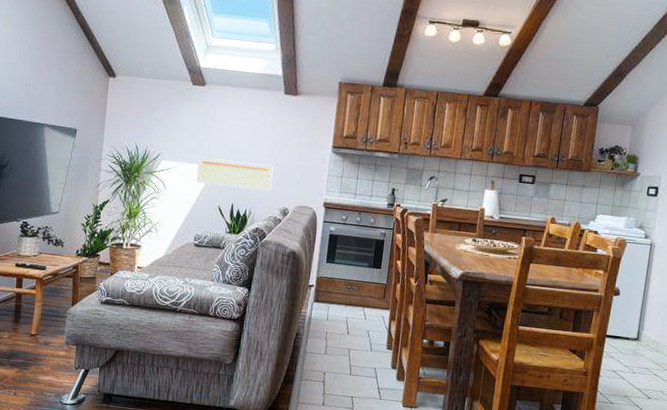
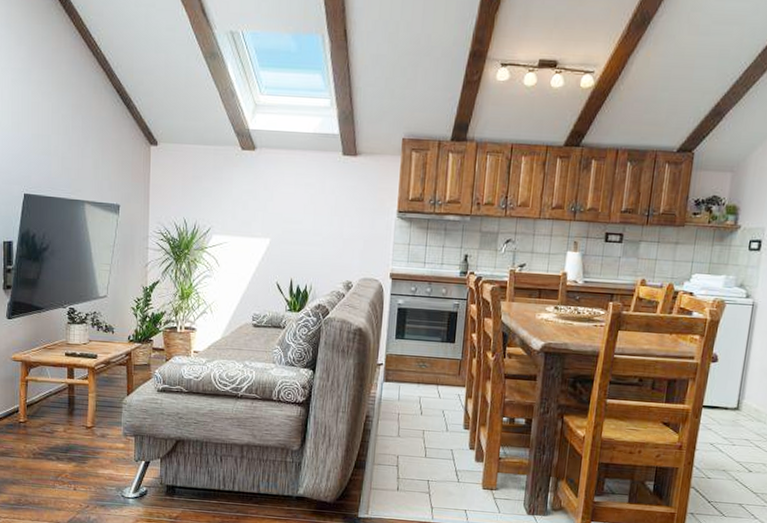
wall art: present [196,157,274,191] -> none [251,229,334,264]

